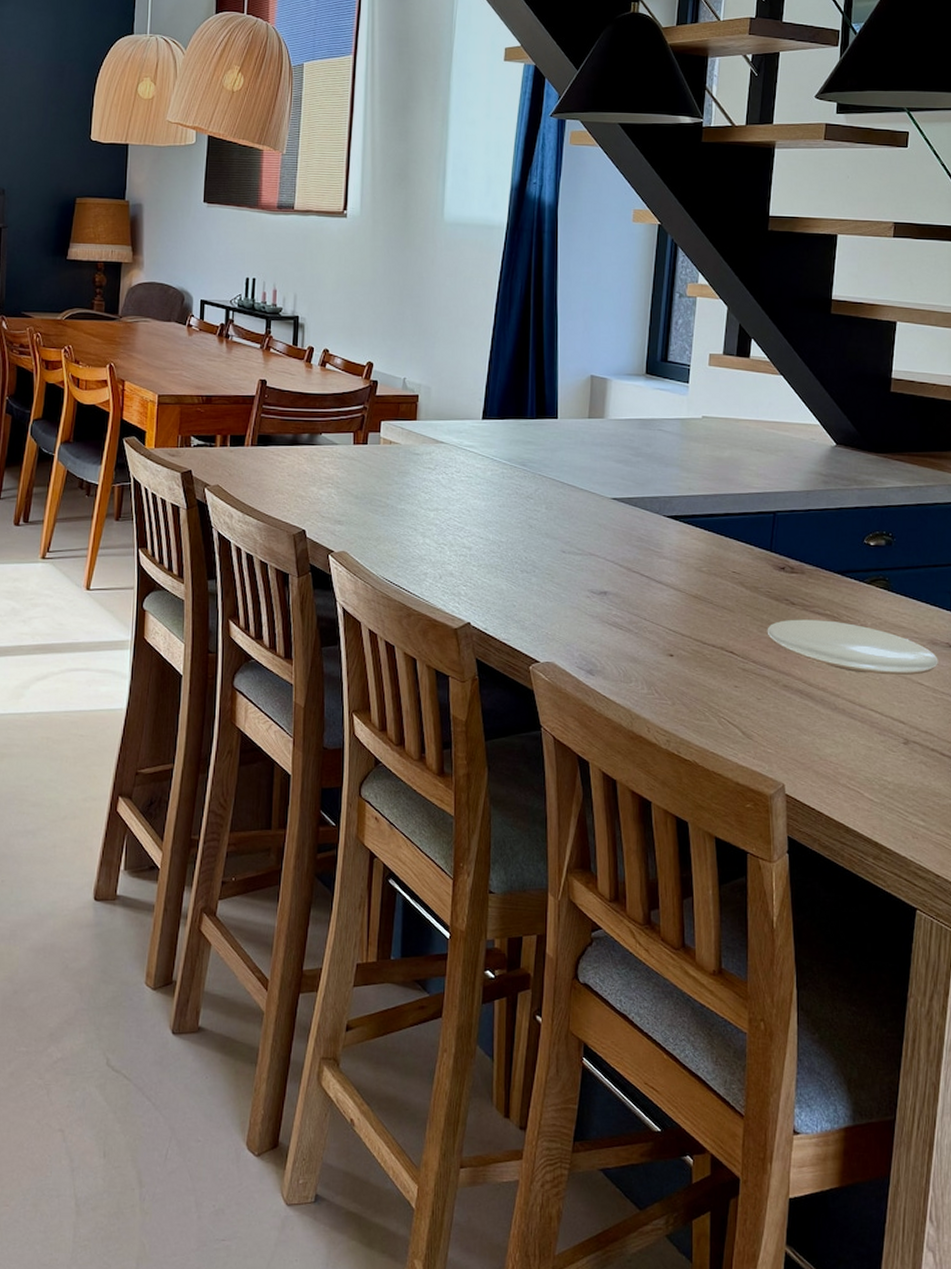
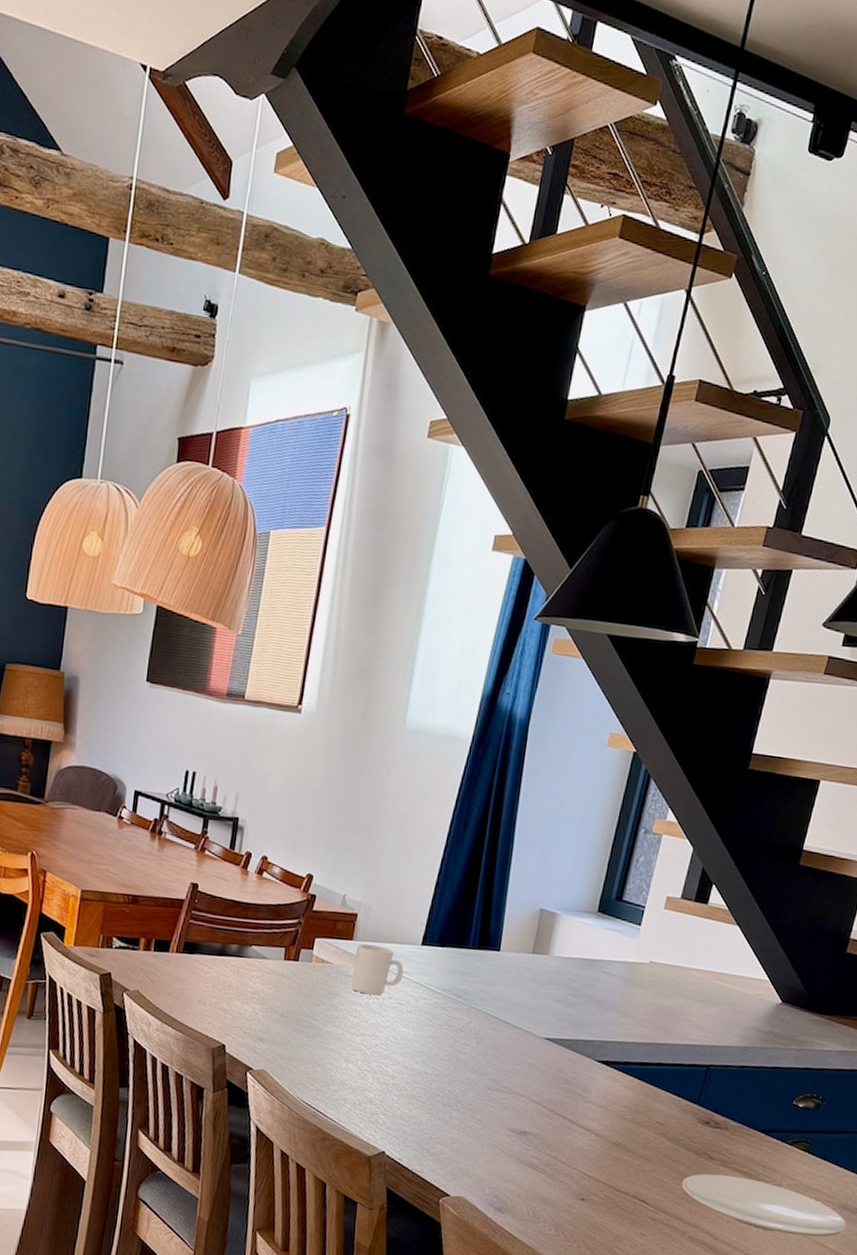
mug: none [421,422,469,471] -> present [352,943,404,996]

